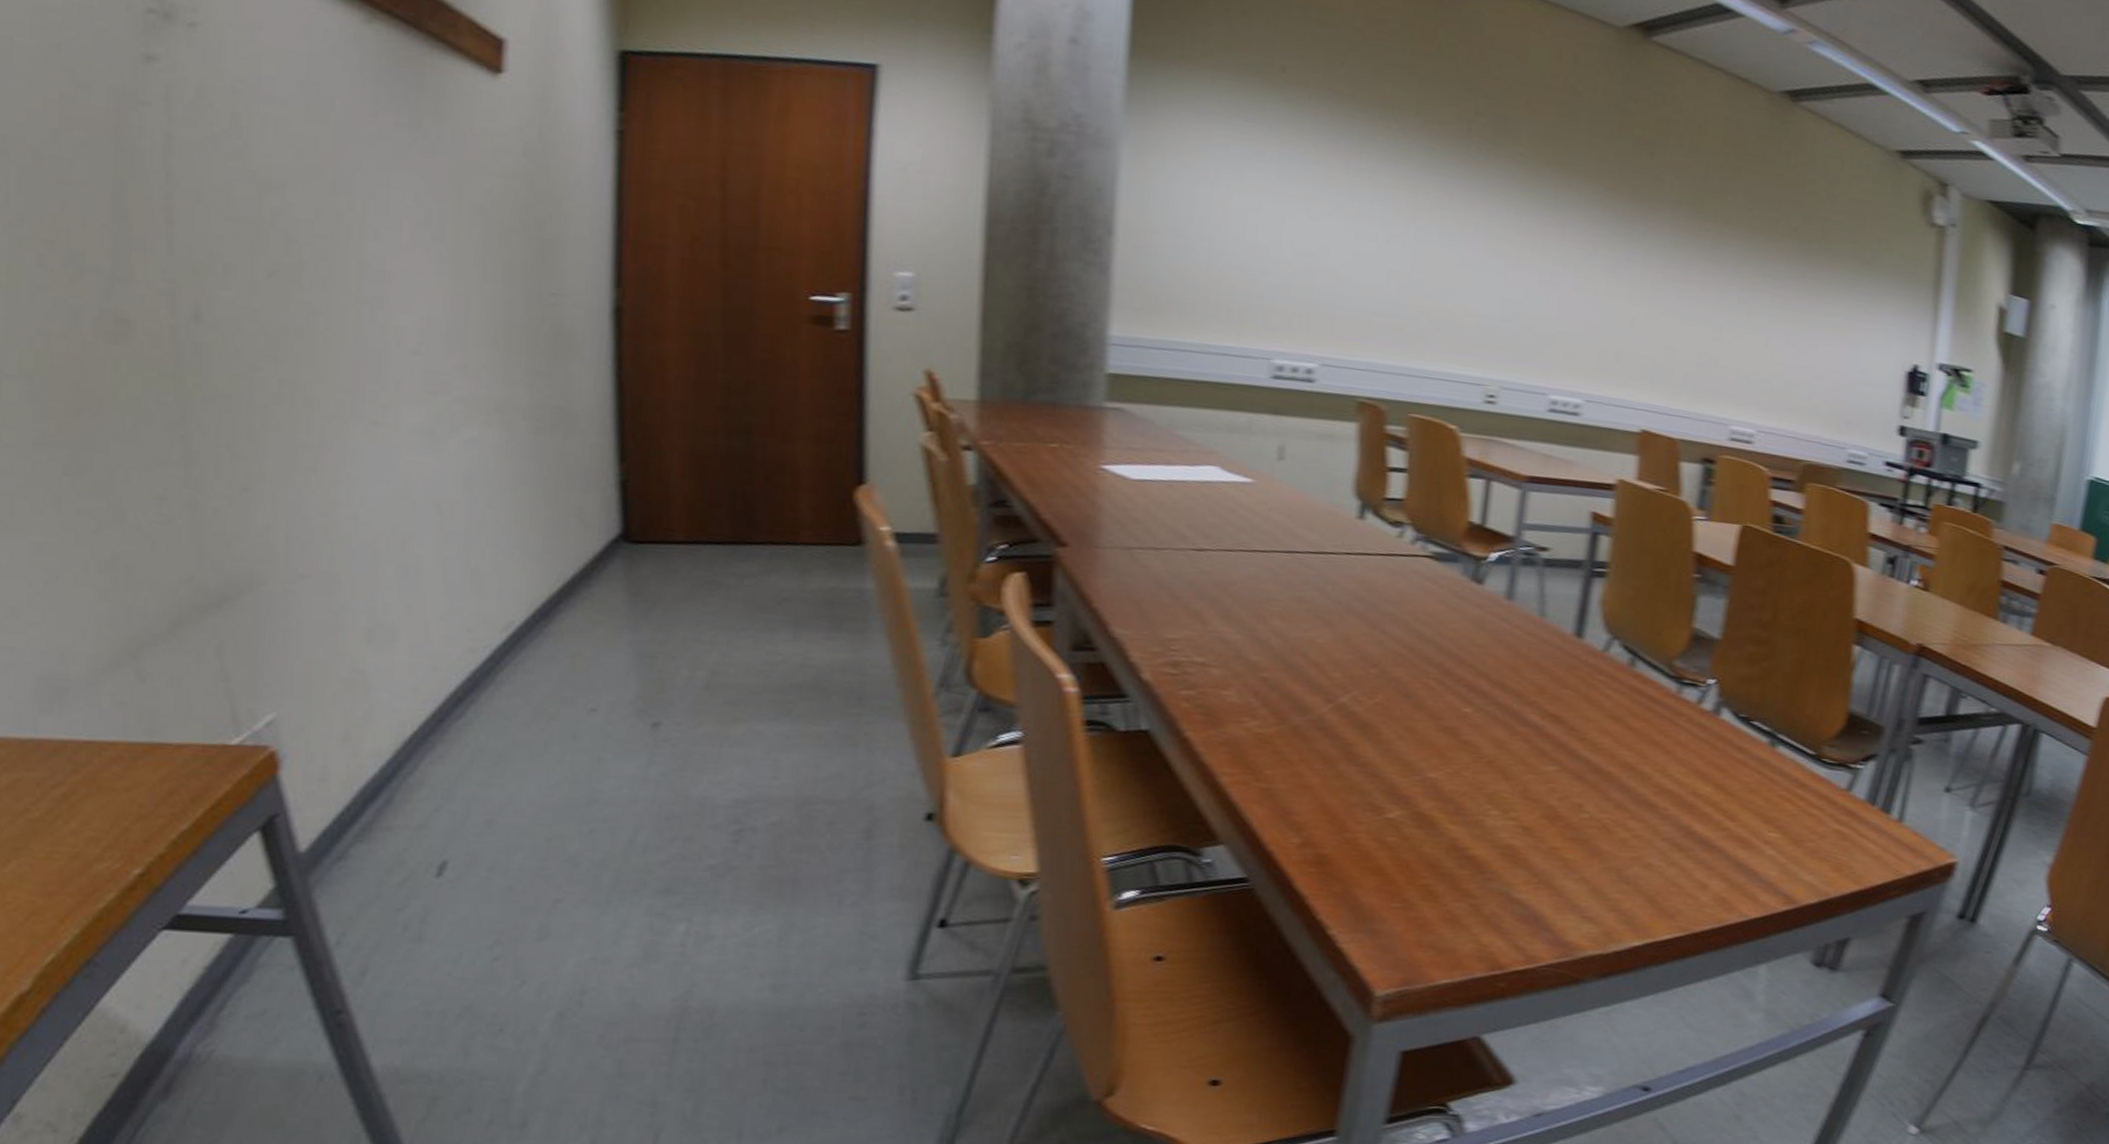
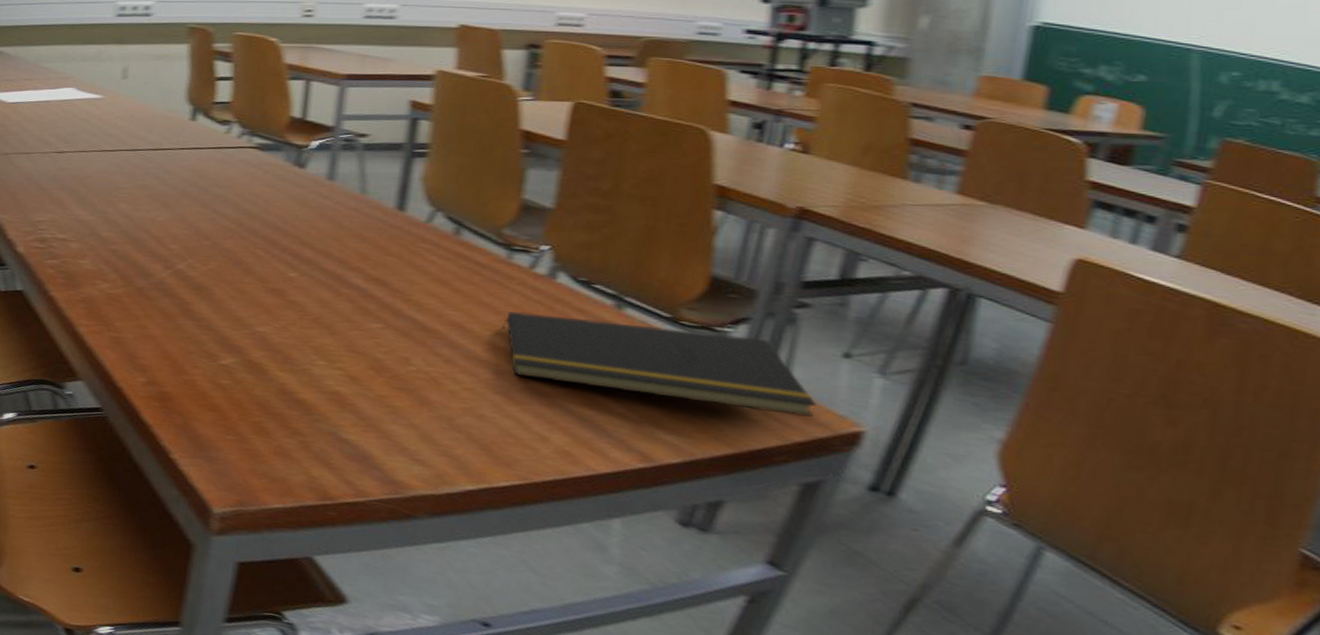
notepad: none [1670,750,1923,851] -> present [502,311,816,417]

